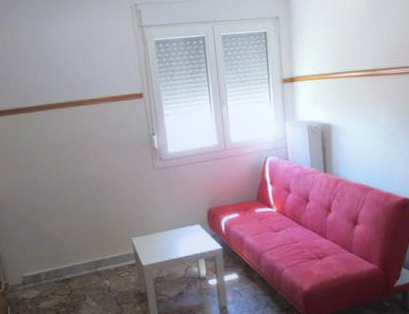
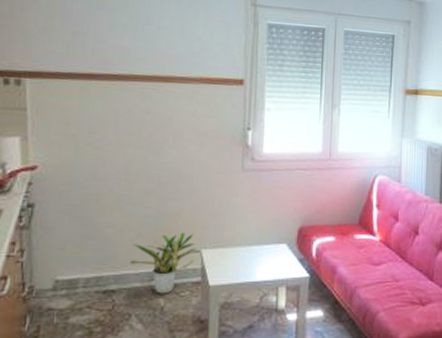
potted plant: none [76,226,134,277] -> present [129,232,203,294]

